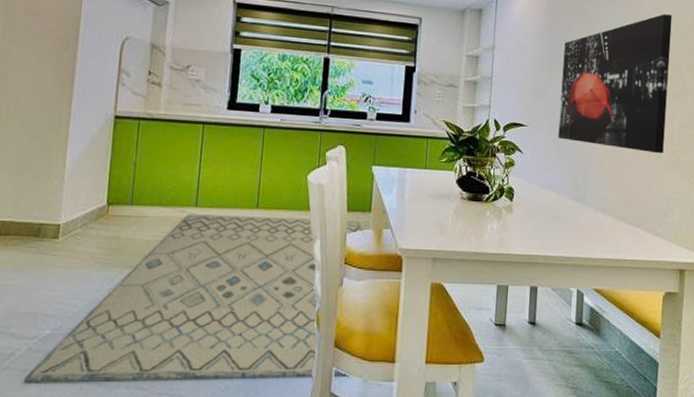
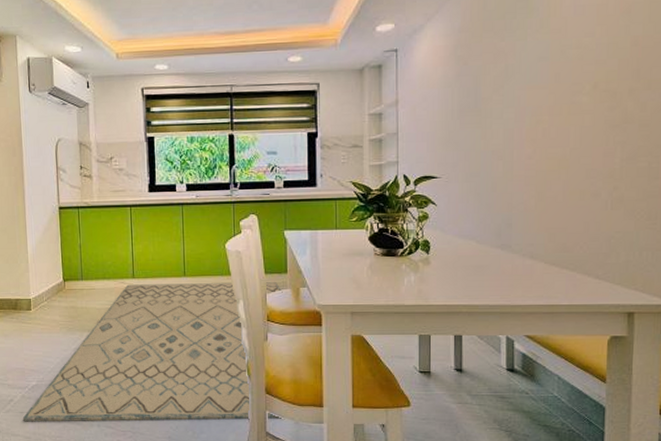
wall art: present [558,14,672,154] -> none [475,37,607,192]

